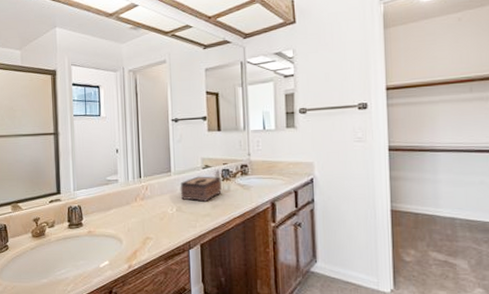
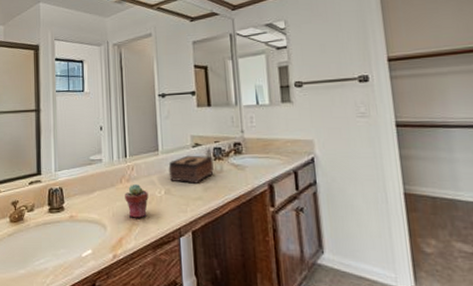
potted succulent: none [139,202,161,233] -> present [125,183,149,218]

